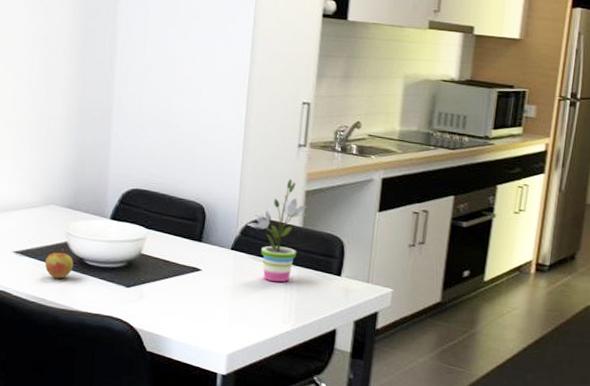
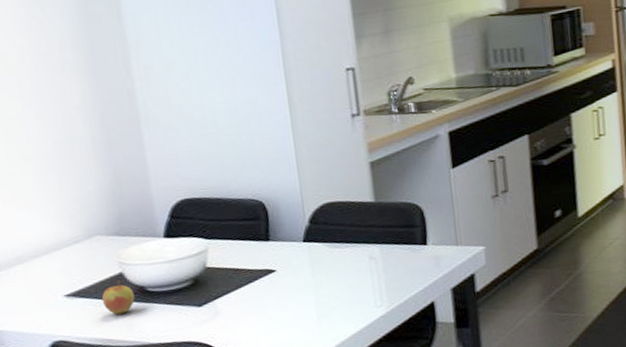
potted plant: present [247,179,307,283] -> none [314,153,376,267]

